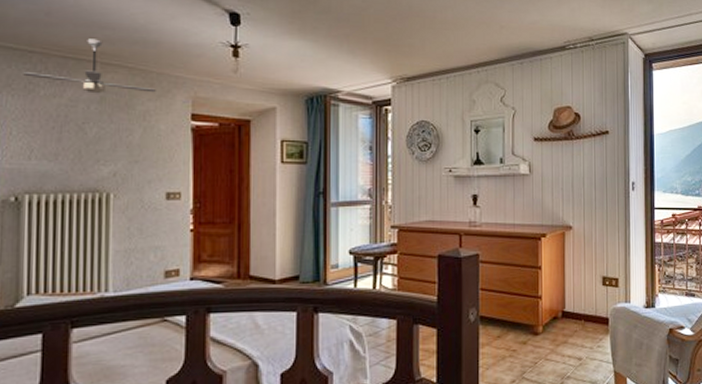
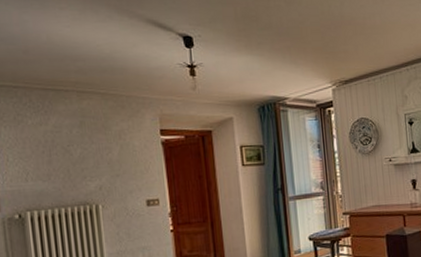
ceiling fan: present [21,38,156,94] -> none [10,70,127,119]

